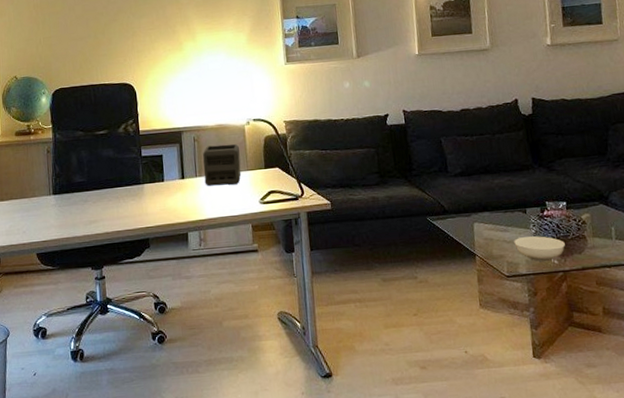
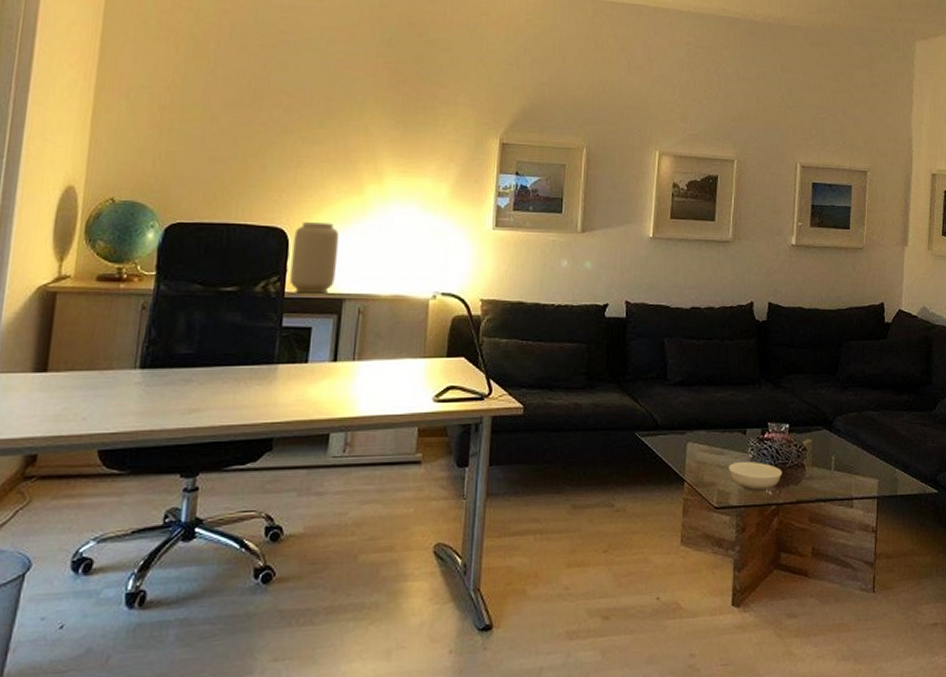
vase: none [139,75,173,130] -> present [289,222,340,293]
desk organizer: present [203,144,242,186] -> none [364,321,417,374]

